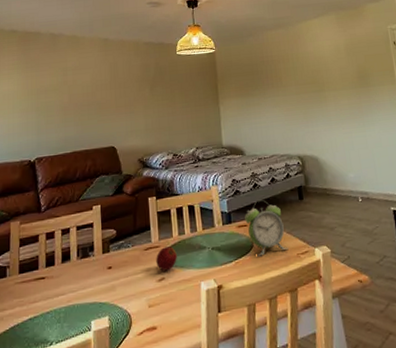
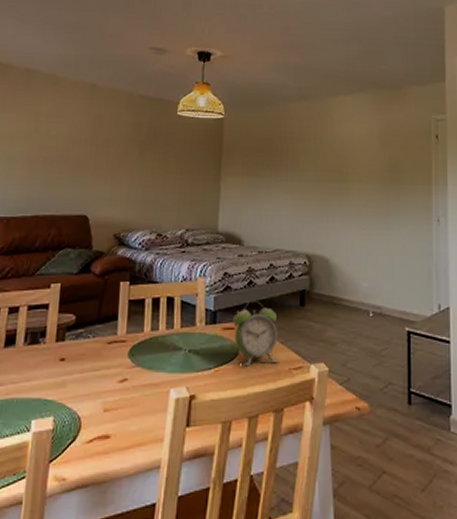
apple: present [156,246,177,271] -> none [119,343,146,371]

